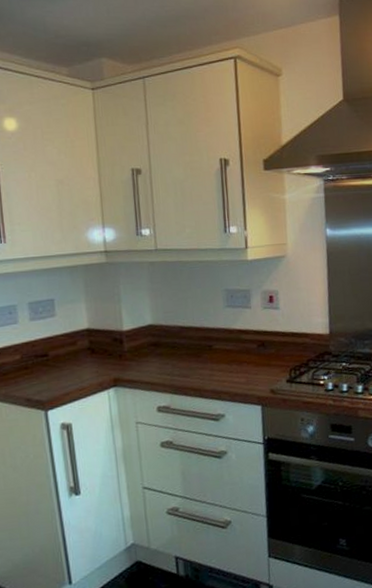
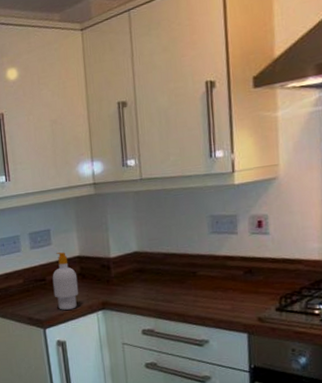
soap bottle: none [56,324,88,389] -> present [52,252,79,310]

